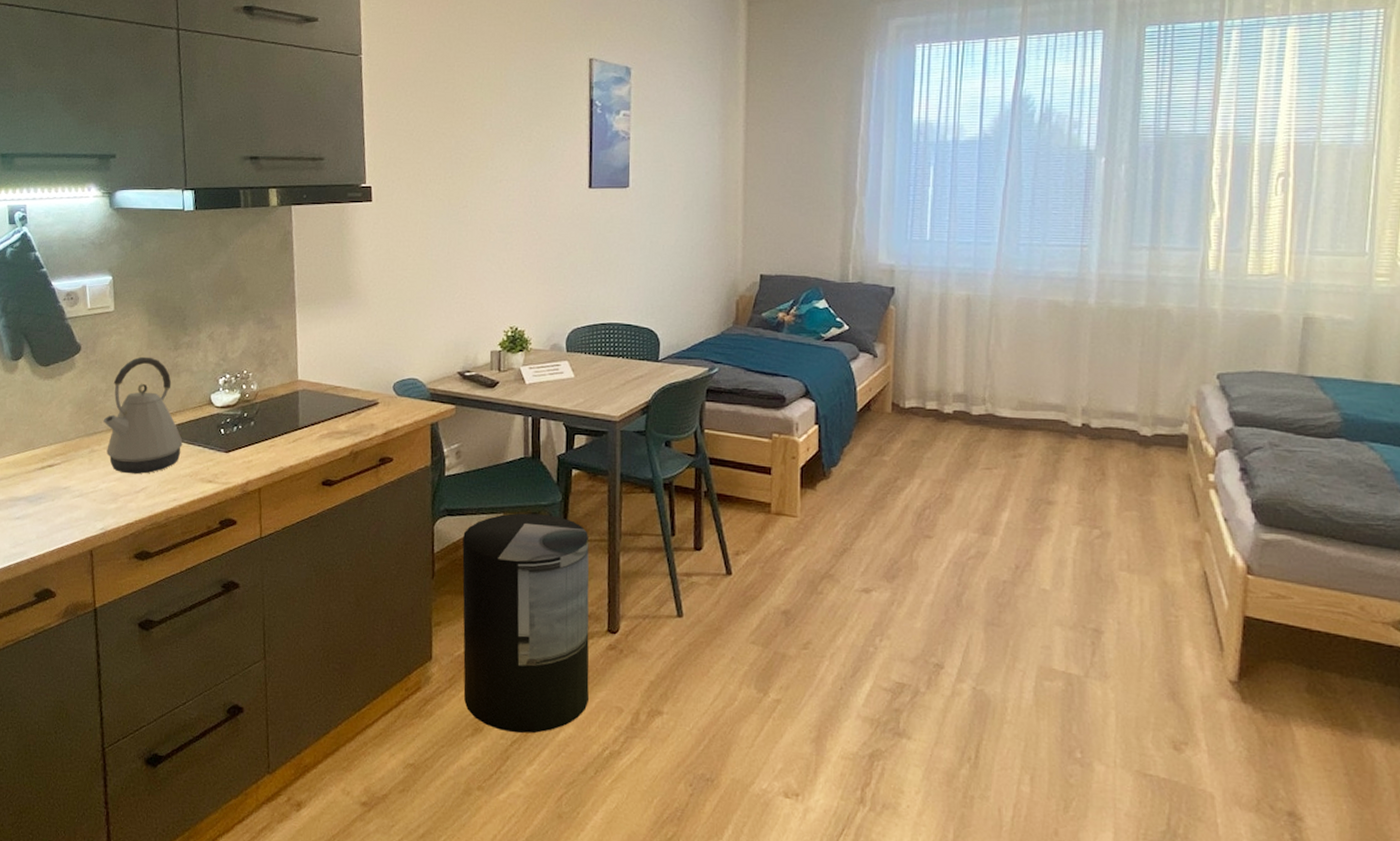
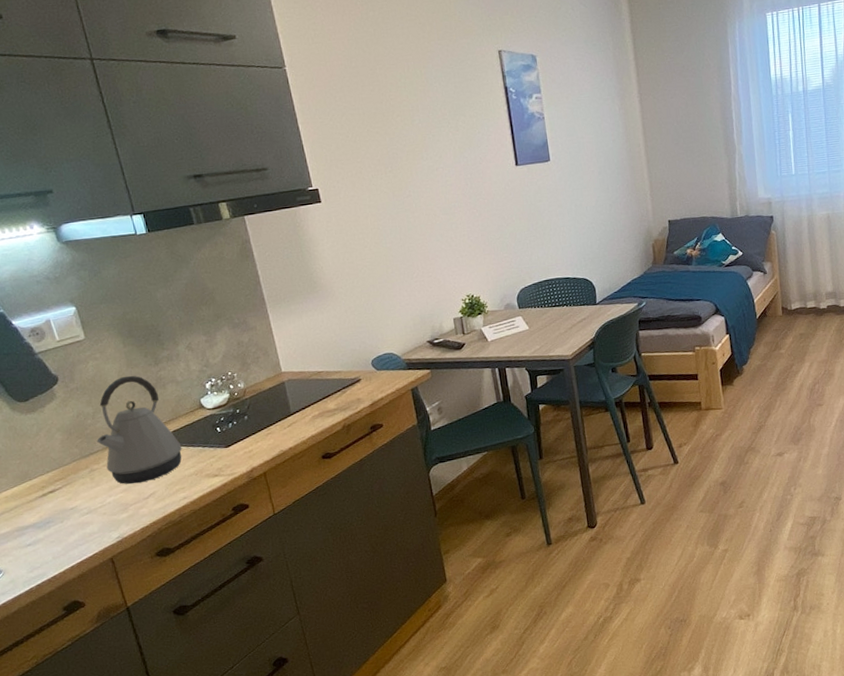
trash can: present [462,513,589,733] -> none [455,445,581,623]

